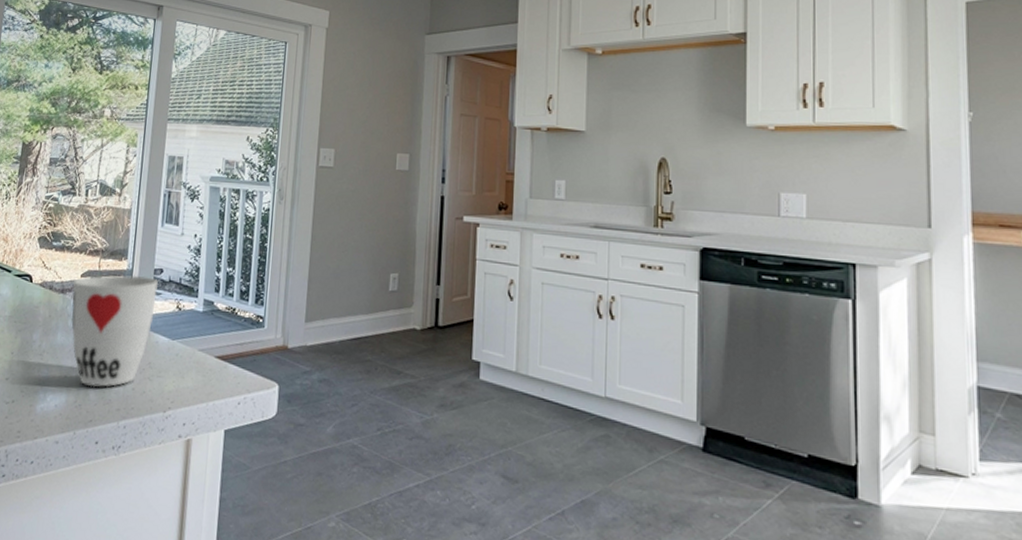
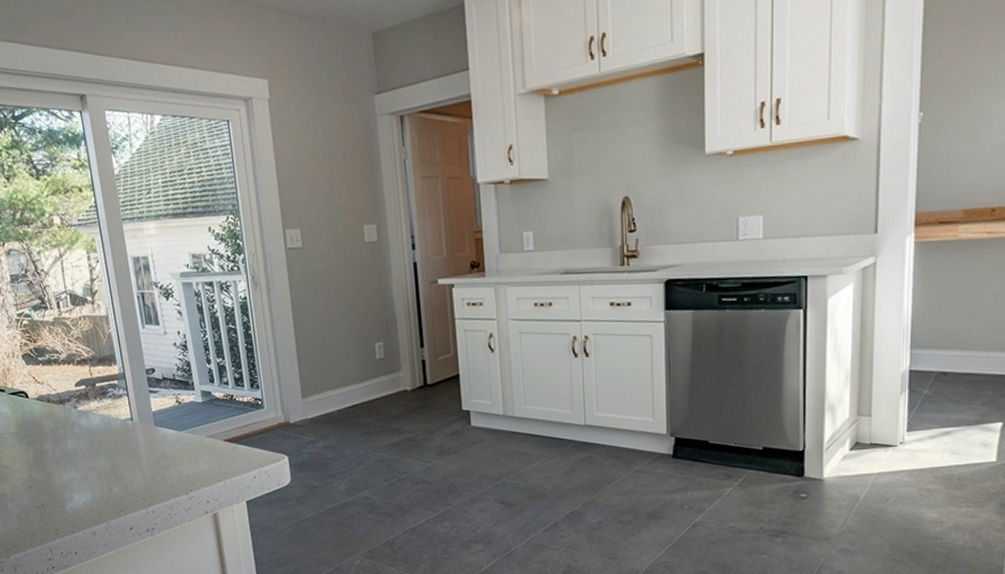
cup: present [71,275,159,388] -> none [68,377,157,482]

